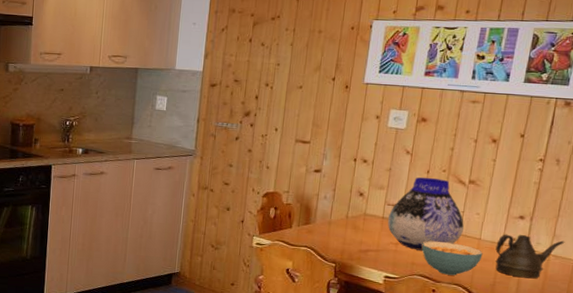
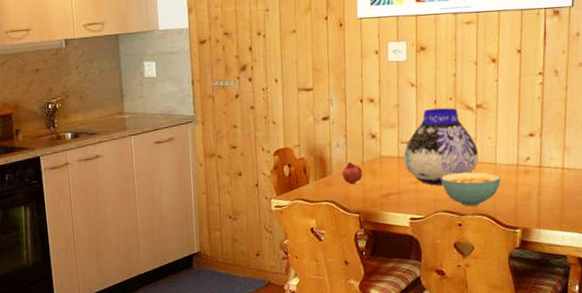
fruit: none [325,214,345,235] -> present [342,161,363,184]
teapot: present [495,234,565,279] -> none [512,152,576,197]

